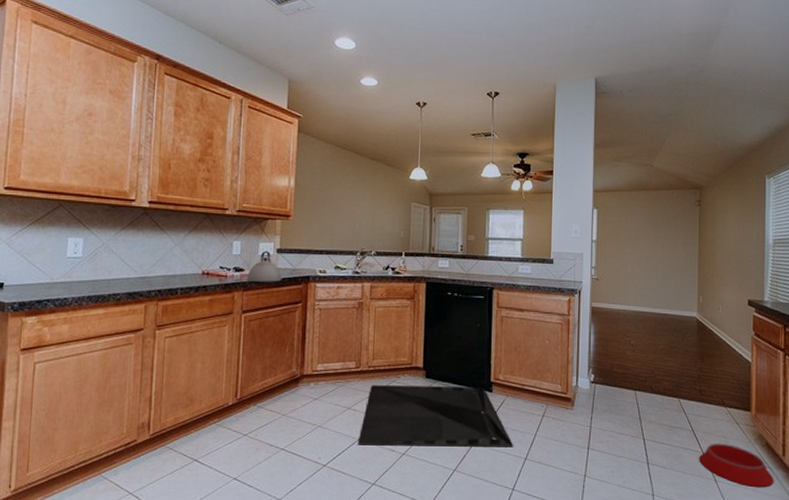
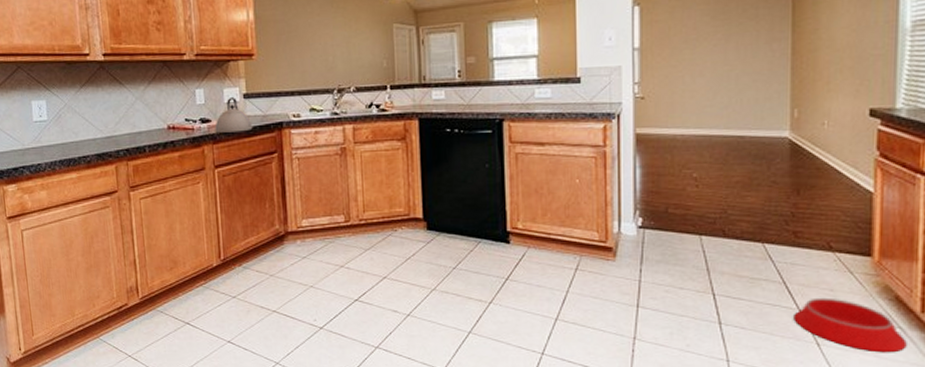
door mat: present [357,385,514,447] -> none [355,238,541,306]

